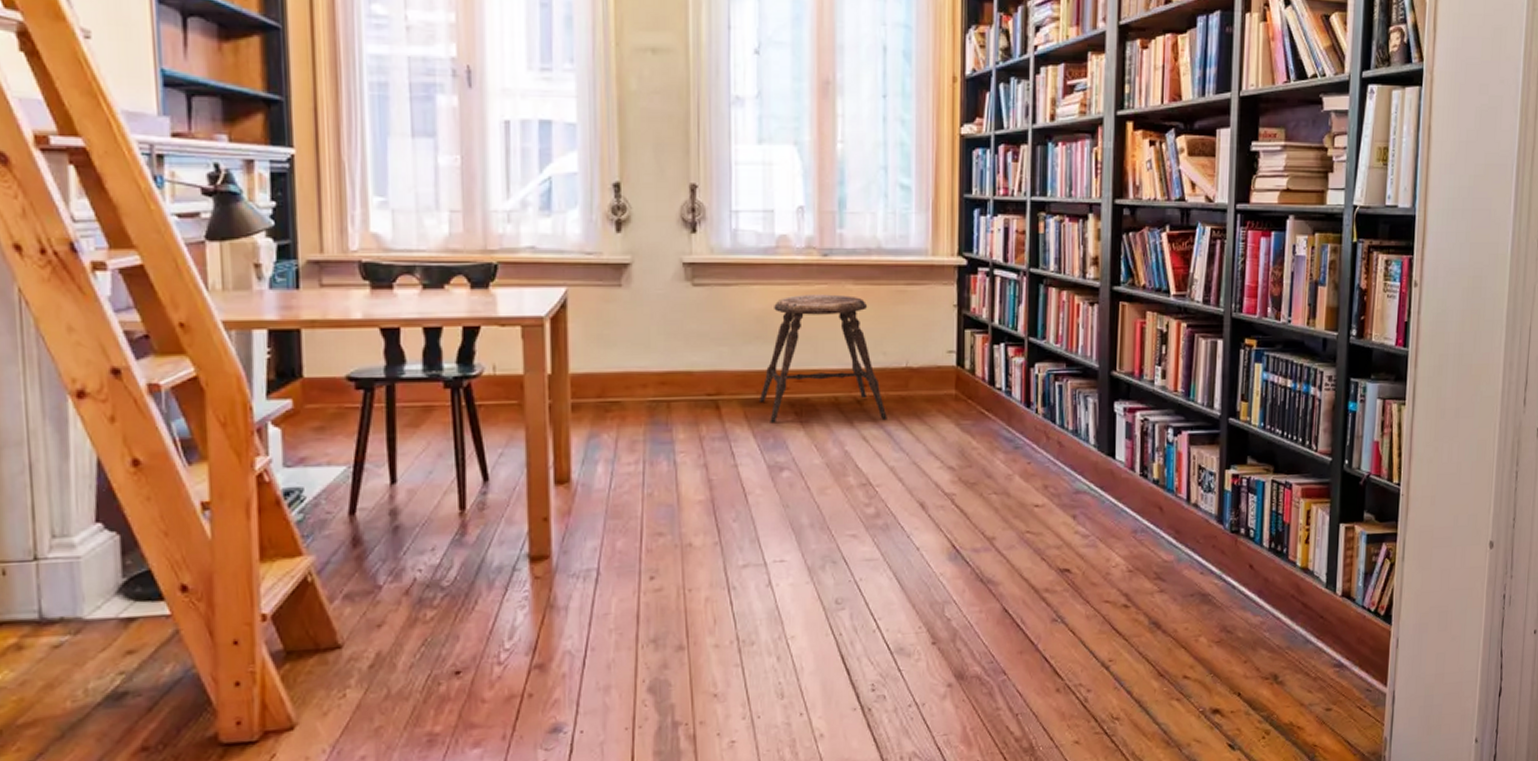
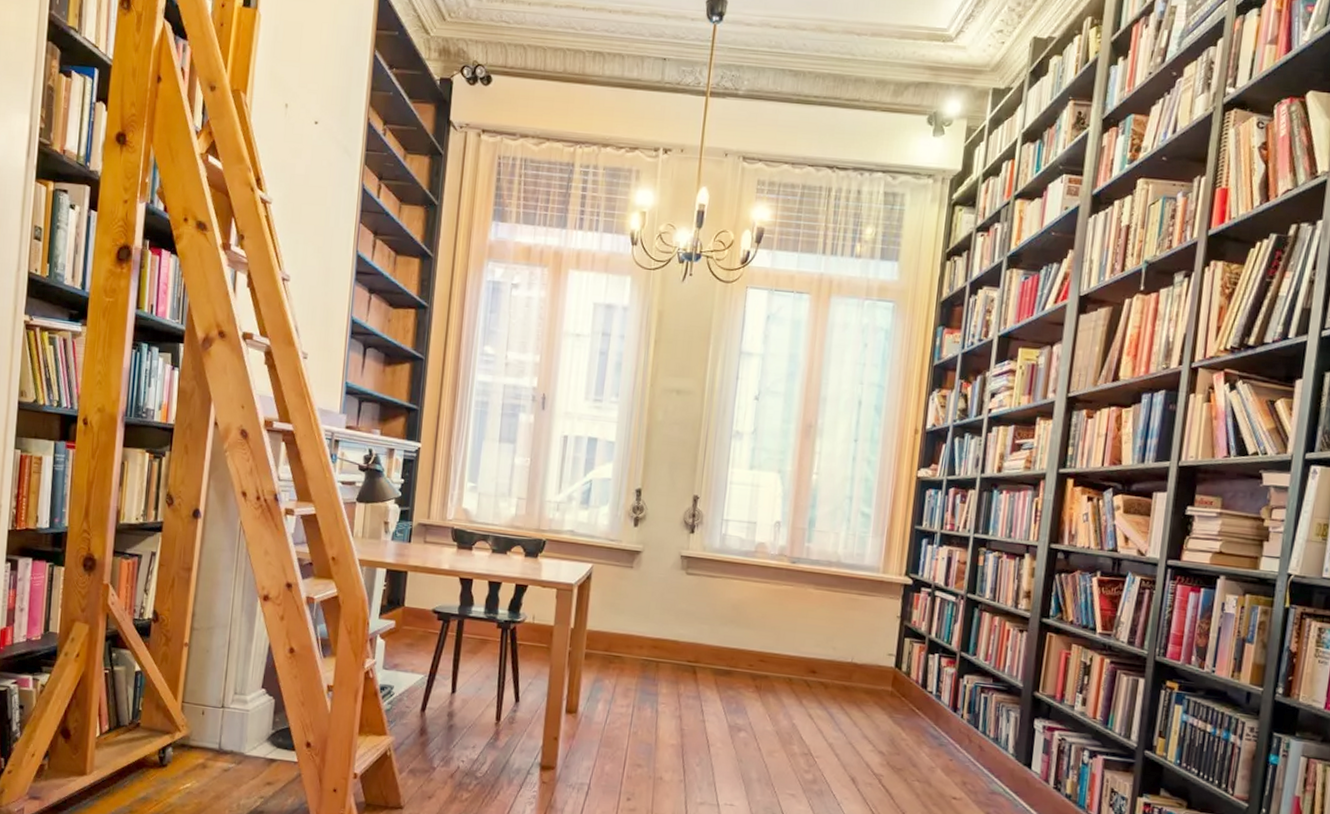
stool: present [758,294,887,424] -> none [727,591,831,703]

